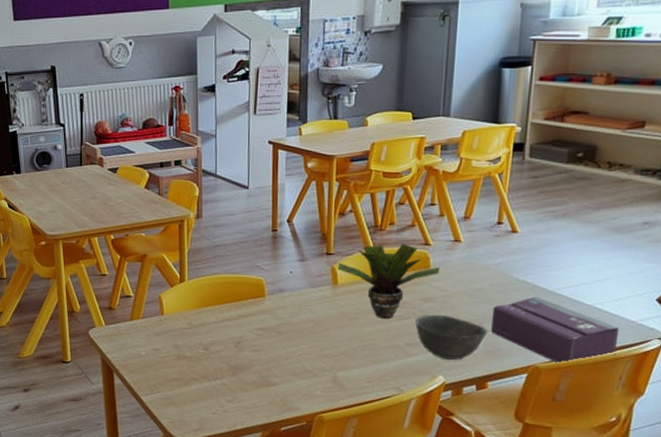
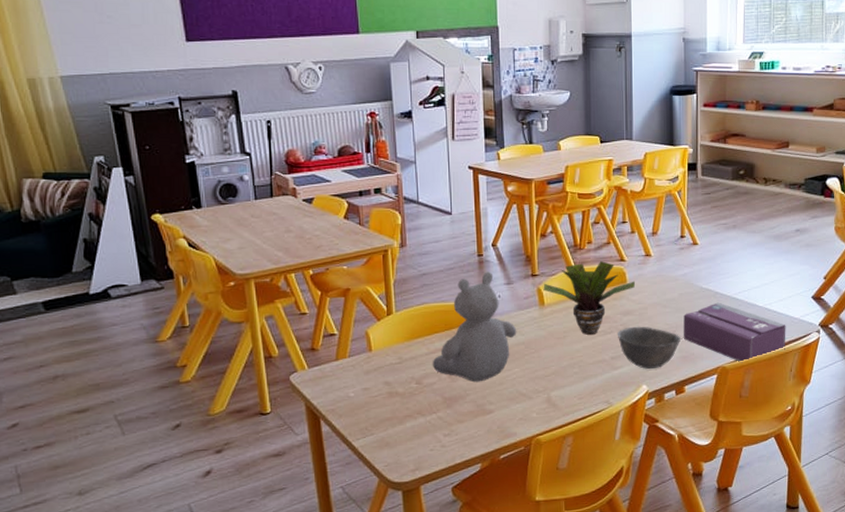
teddy bear: none [219,247,307,355] -> present [432,271,517,383]

